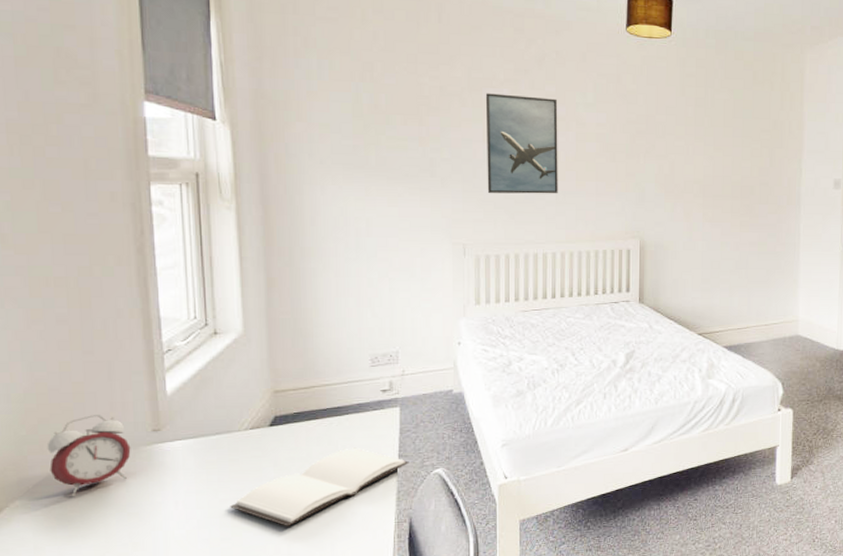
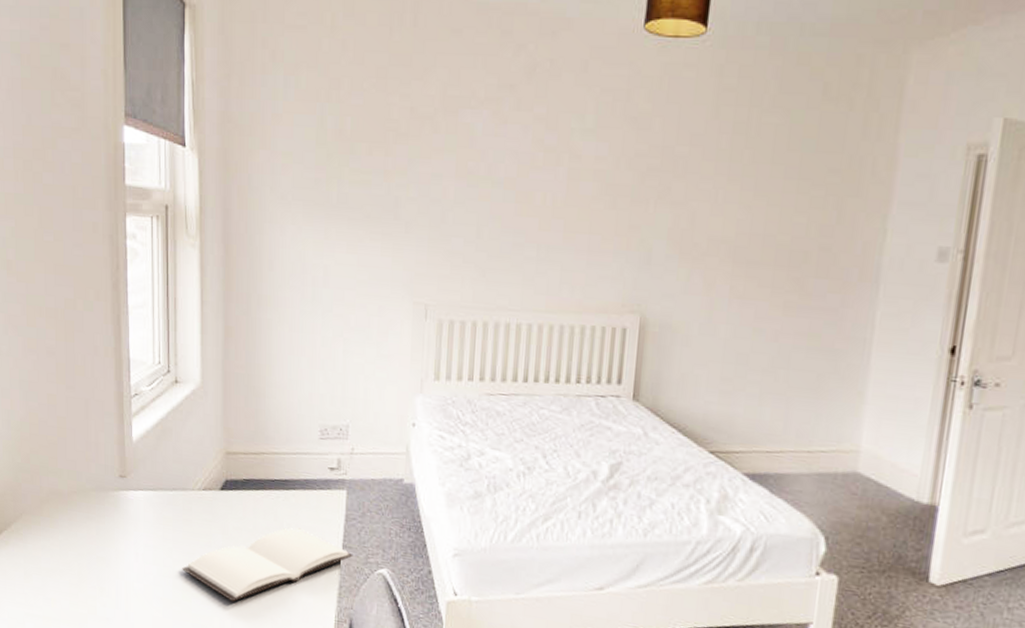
alarm clock: present [47,415,131,497] -> none [36,451,101,531]
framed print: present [485,93,558,194] -> none [456,115,548,249]

